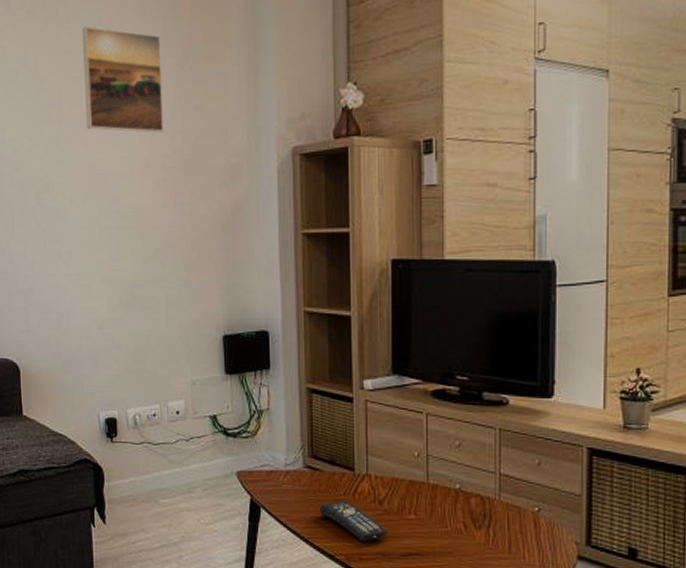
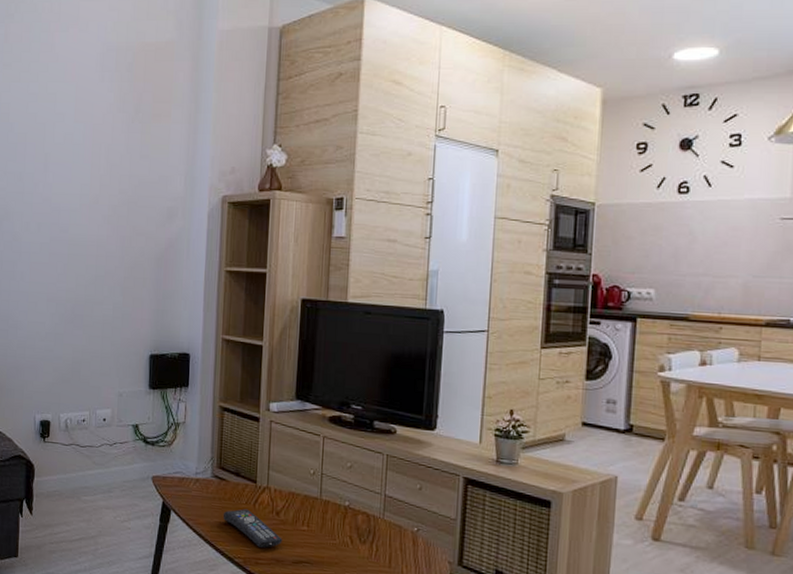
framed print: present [82,26,165,133] -> none [46,81,116,175]

